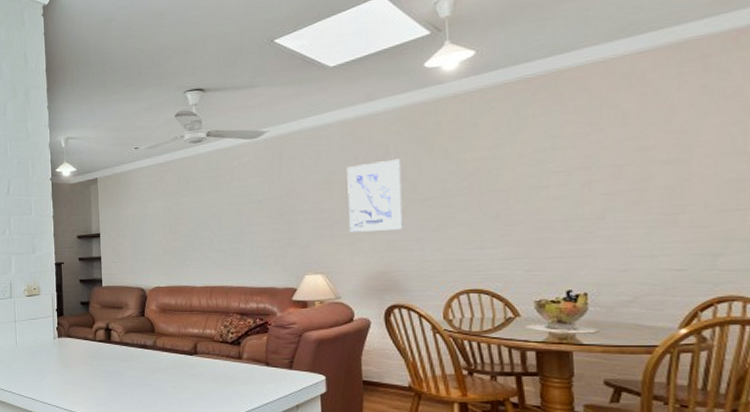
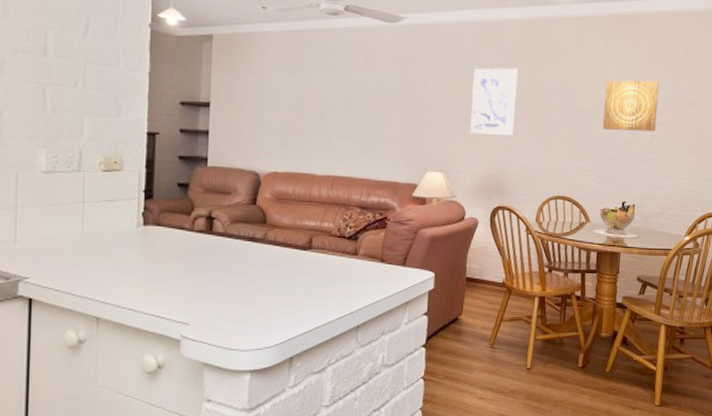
wall art: none [521,142,607,210] -> present [602,80,660,132]

